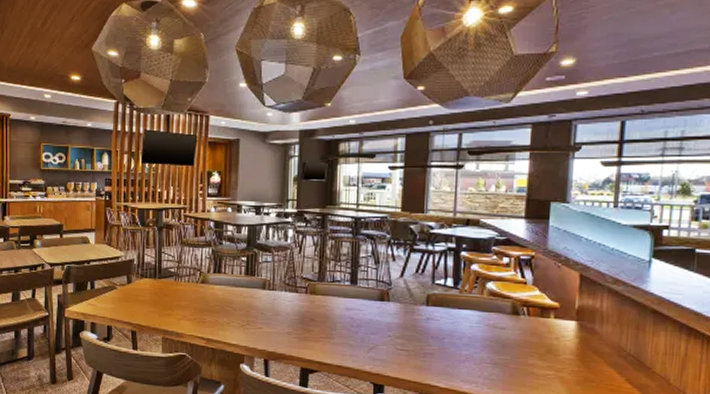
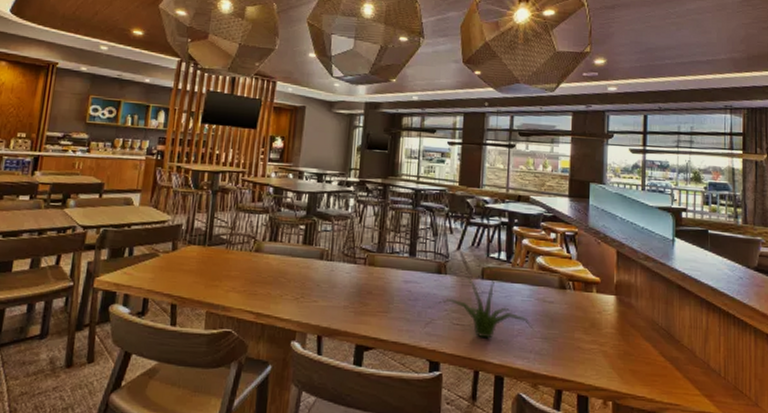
plant: none [379,300,486,364] -> present [435,274,536,339]

